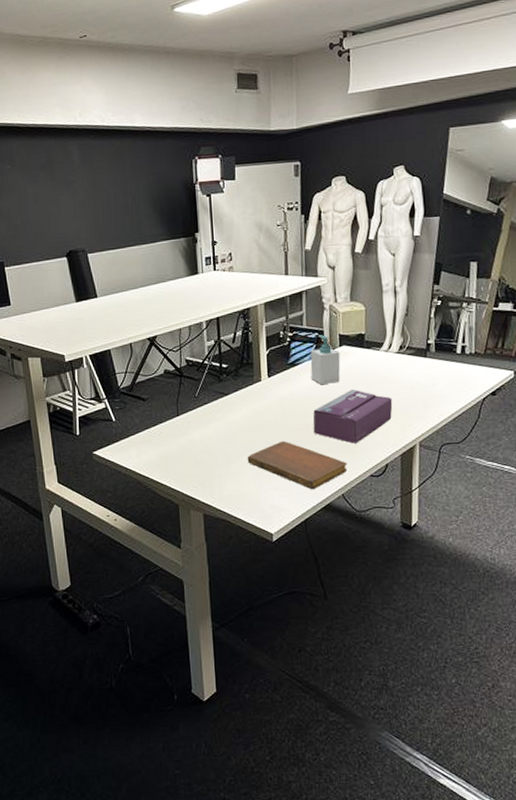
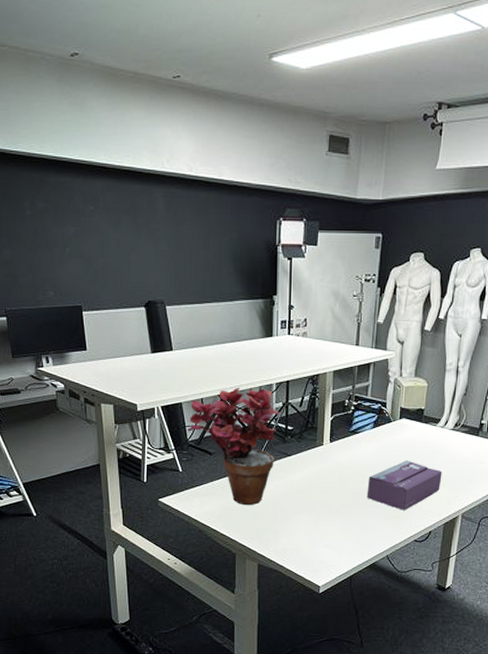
potted plant: none [118,327,212,452] -> present [188,388,279,506]
notebook: present [247,440,348,490] -> none [303,502,394,549]
soap bottle: present [310,334,341,385] -> none [370,406,399,454]

